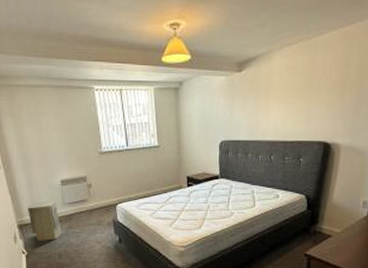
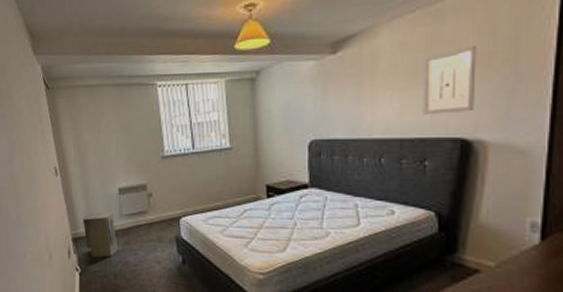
wall art: none [300,73,337,123] -> present [422,46,477,114]

